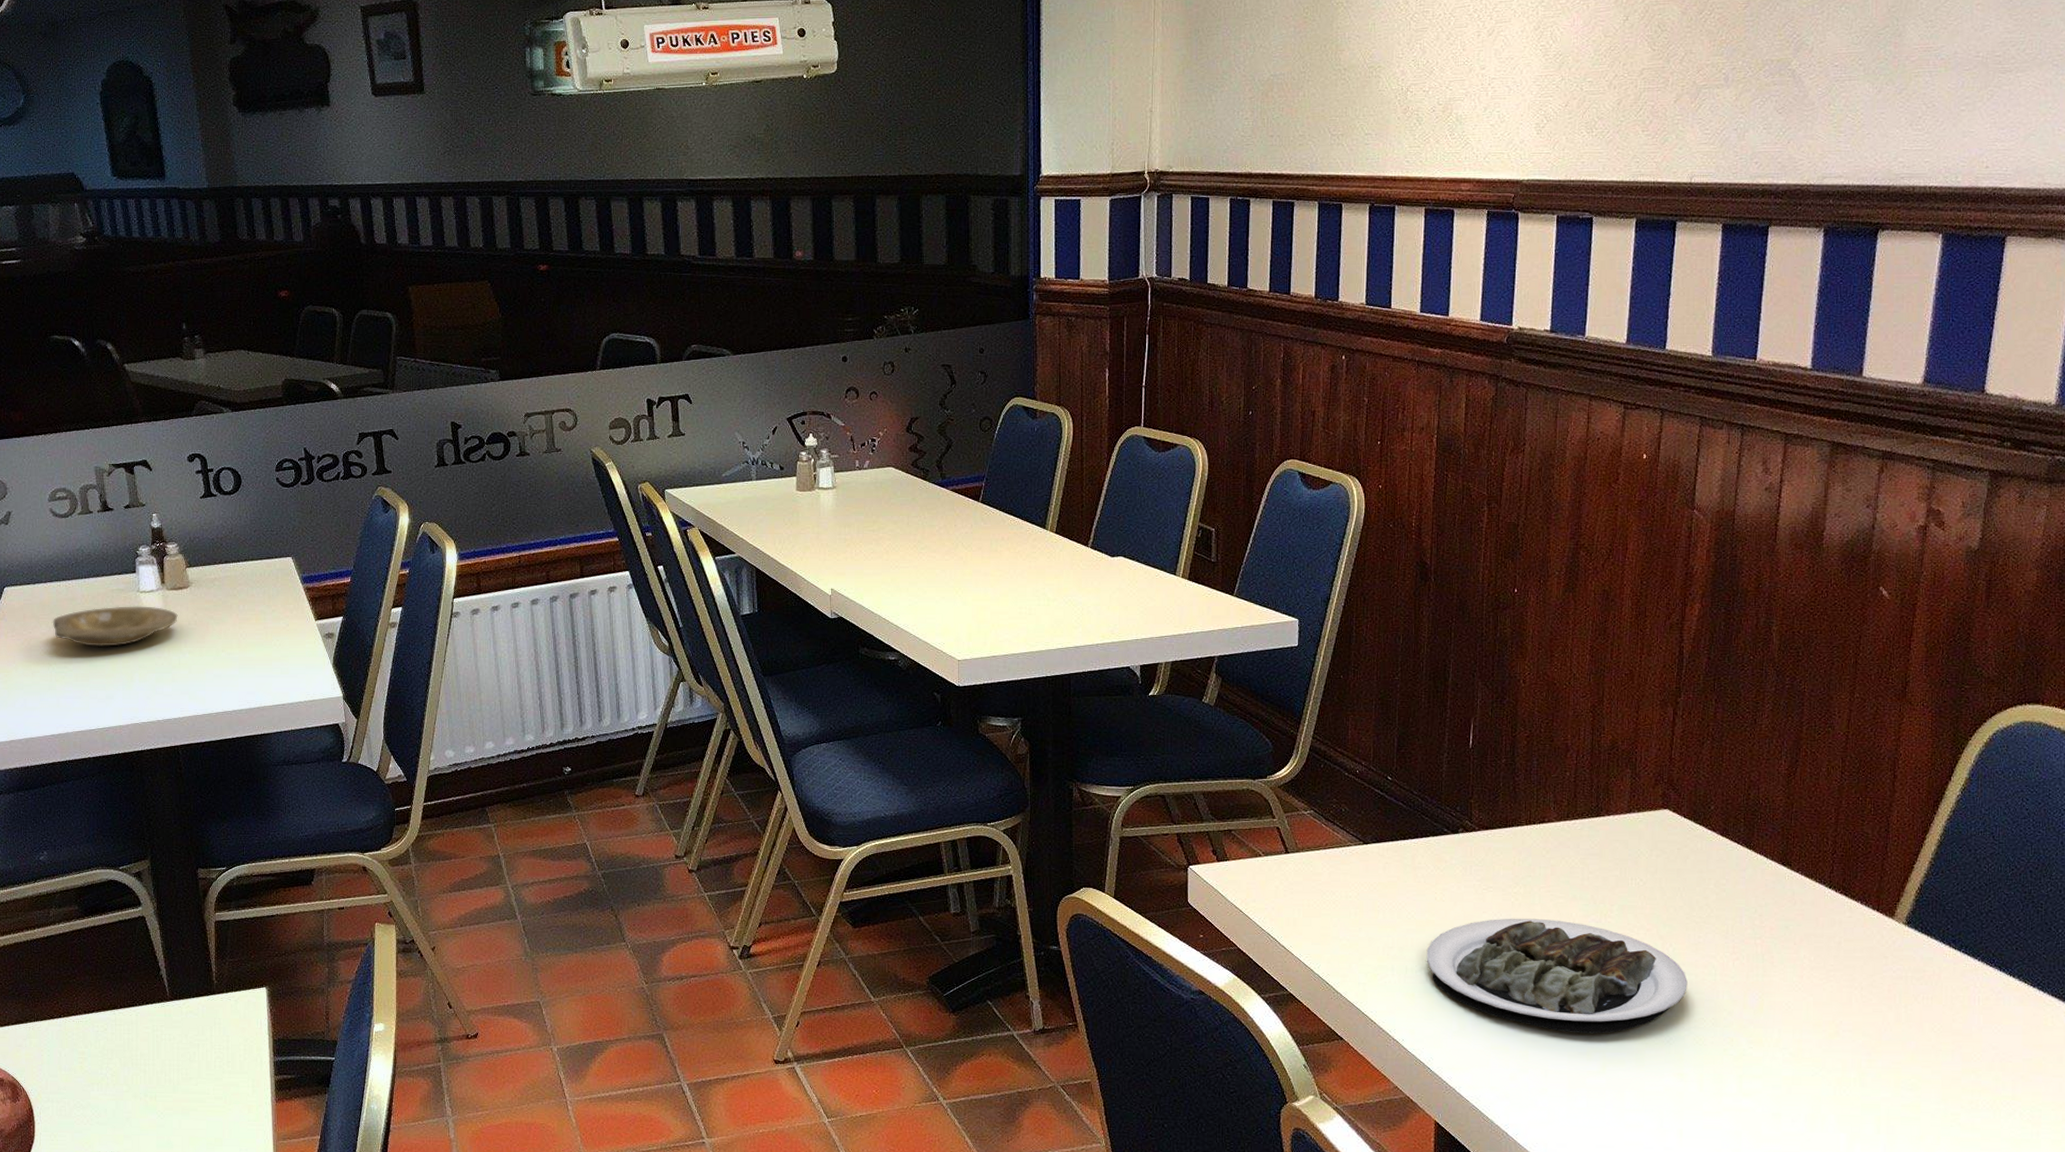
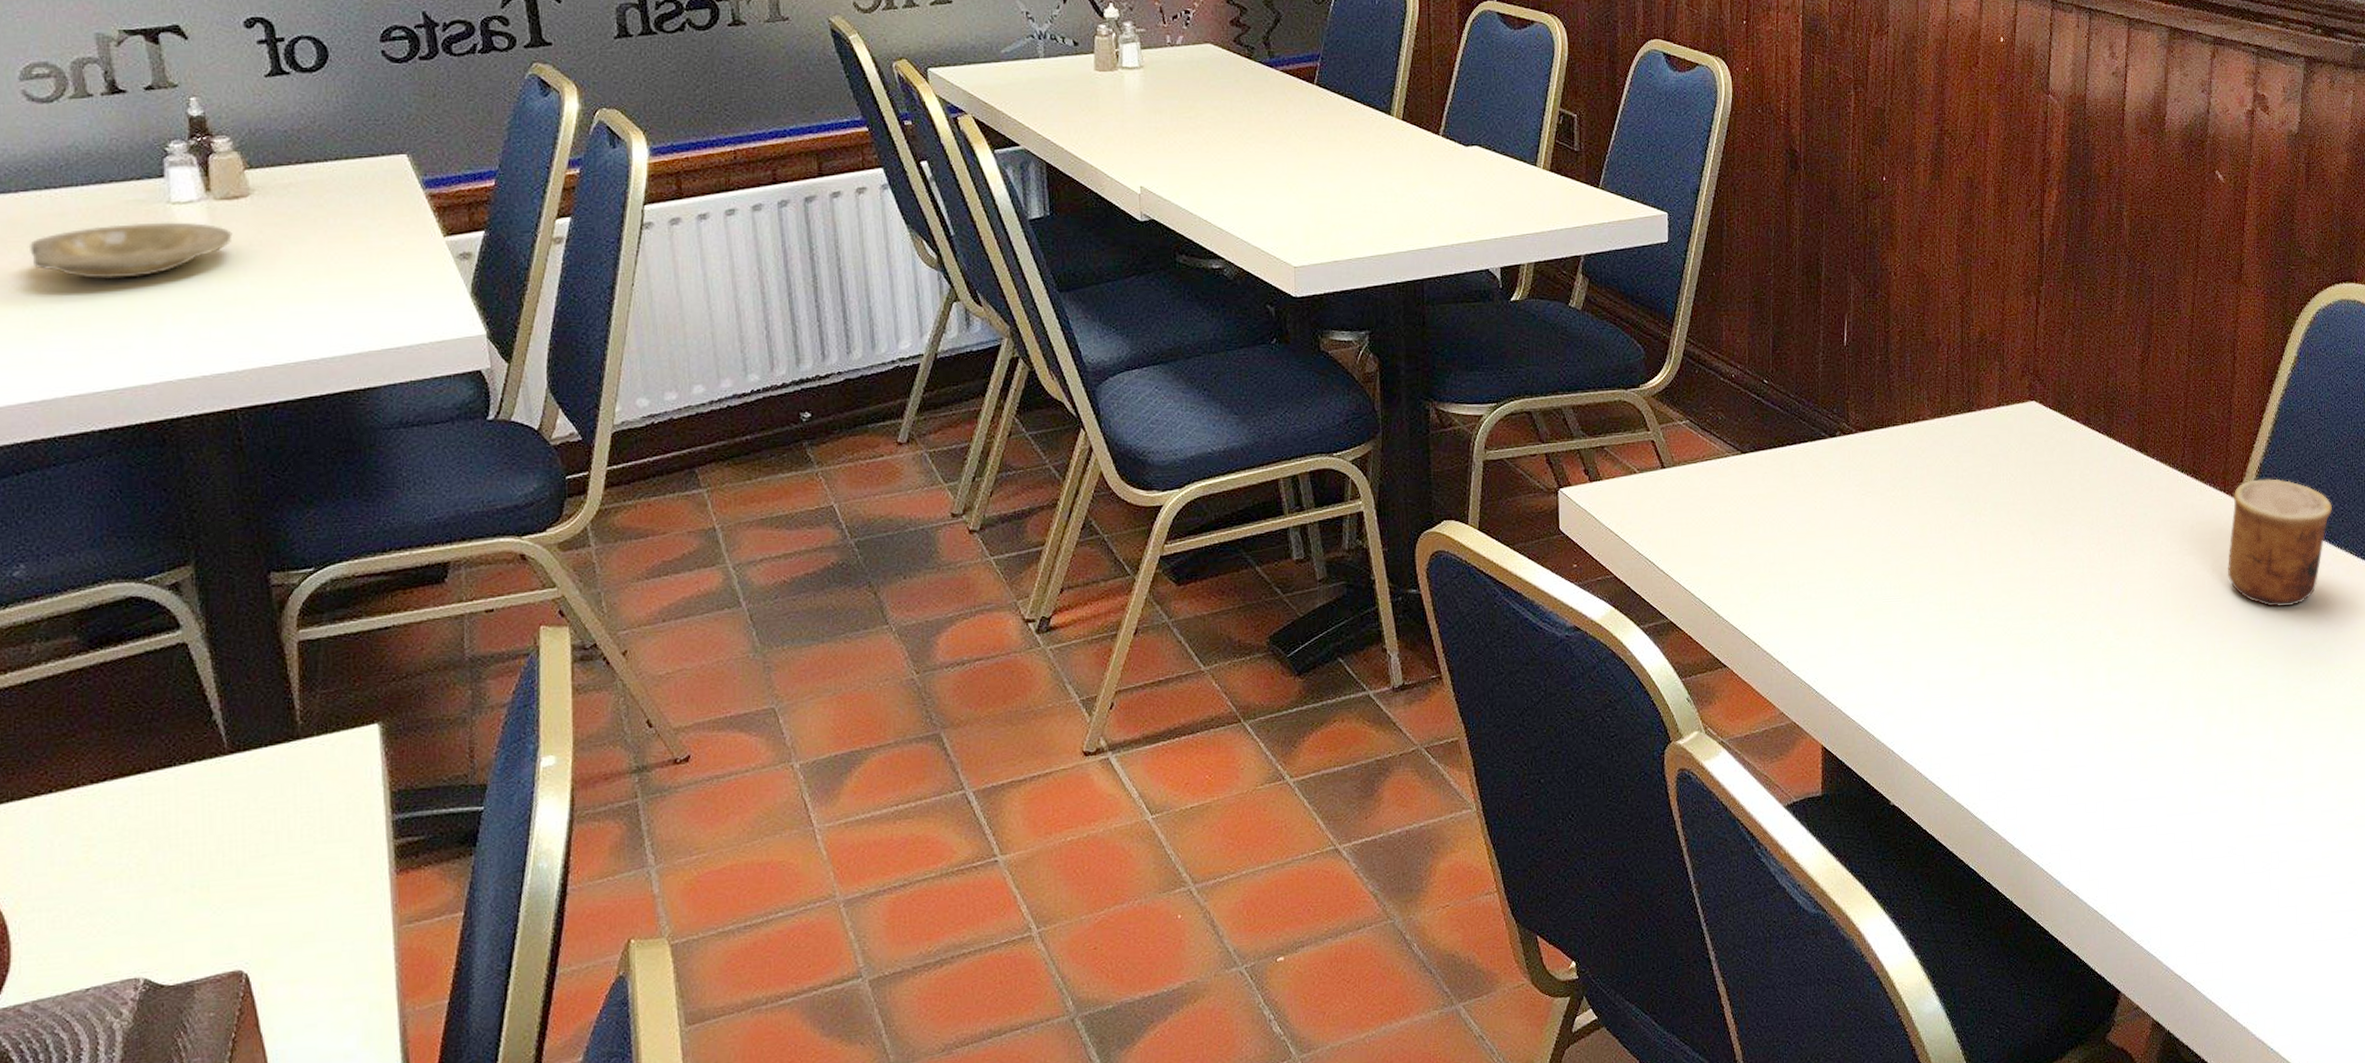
plate: present [1426,918,1688,1034] -> none [1808,521,2058,639]
cup: none [1878,900,2004,1031] -> present [2227,478,2332,607]

